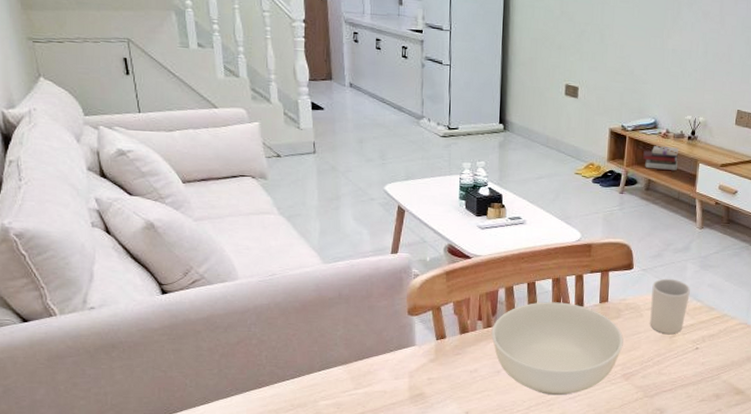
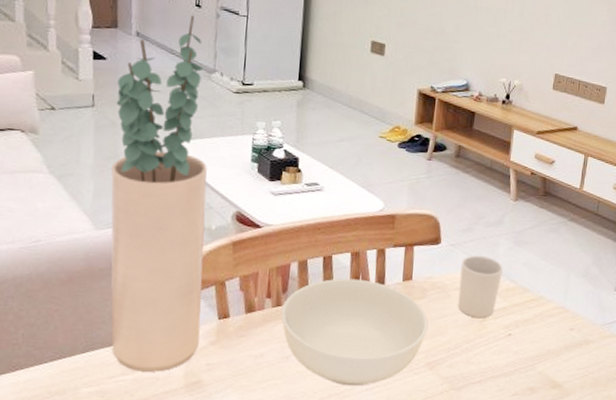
vase: none [334,66,421,386] -> present [111,15,207,372]
books: present [643,145,678,171] -> none [453,109,492,138]

